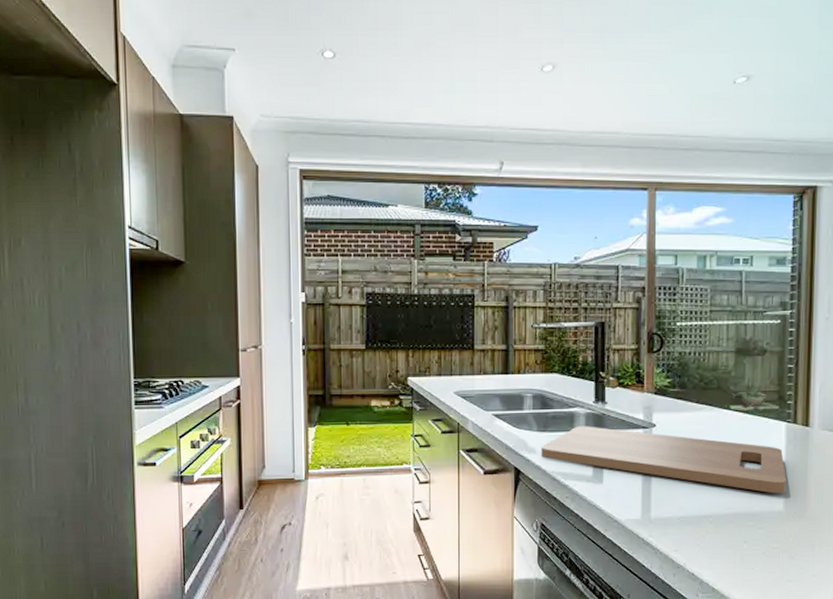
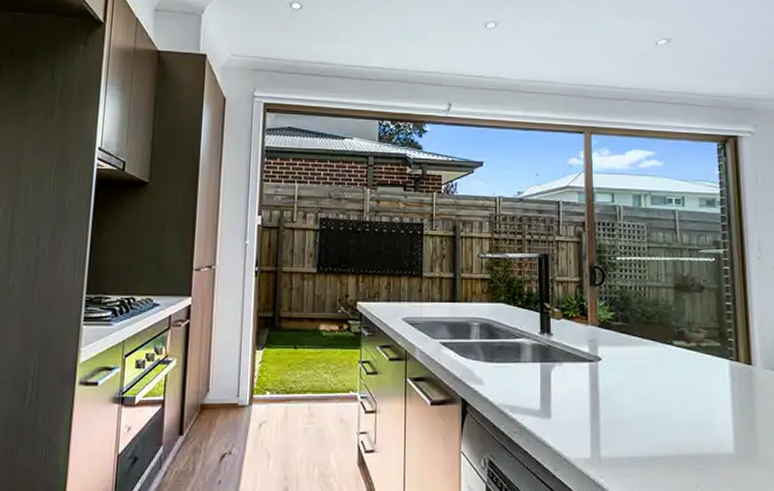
cutting board: present [541,426,786,494] -> none [489,357,735,435]

